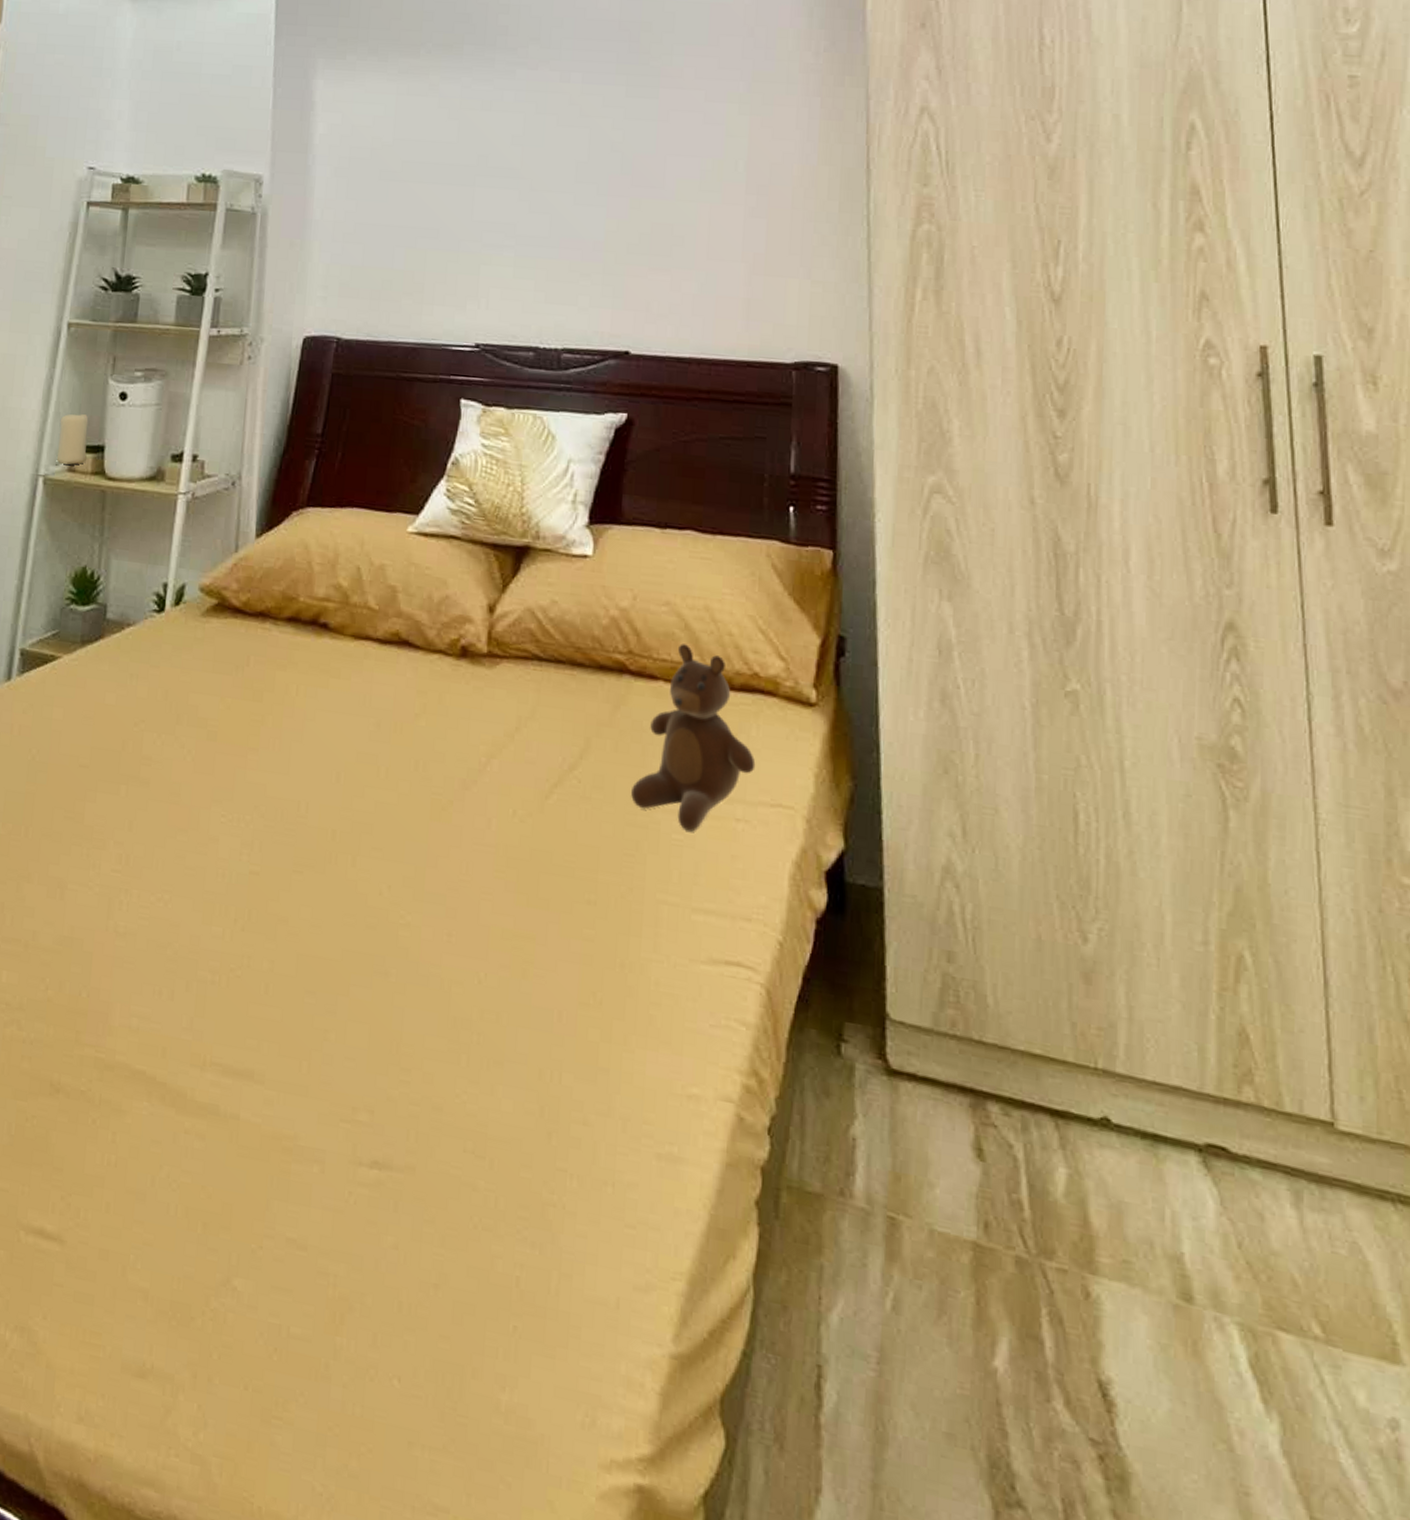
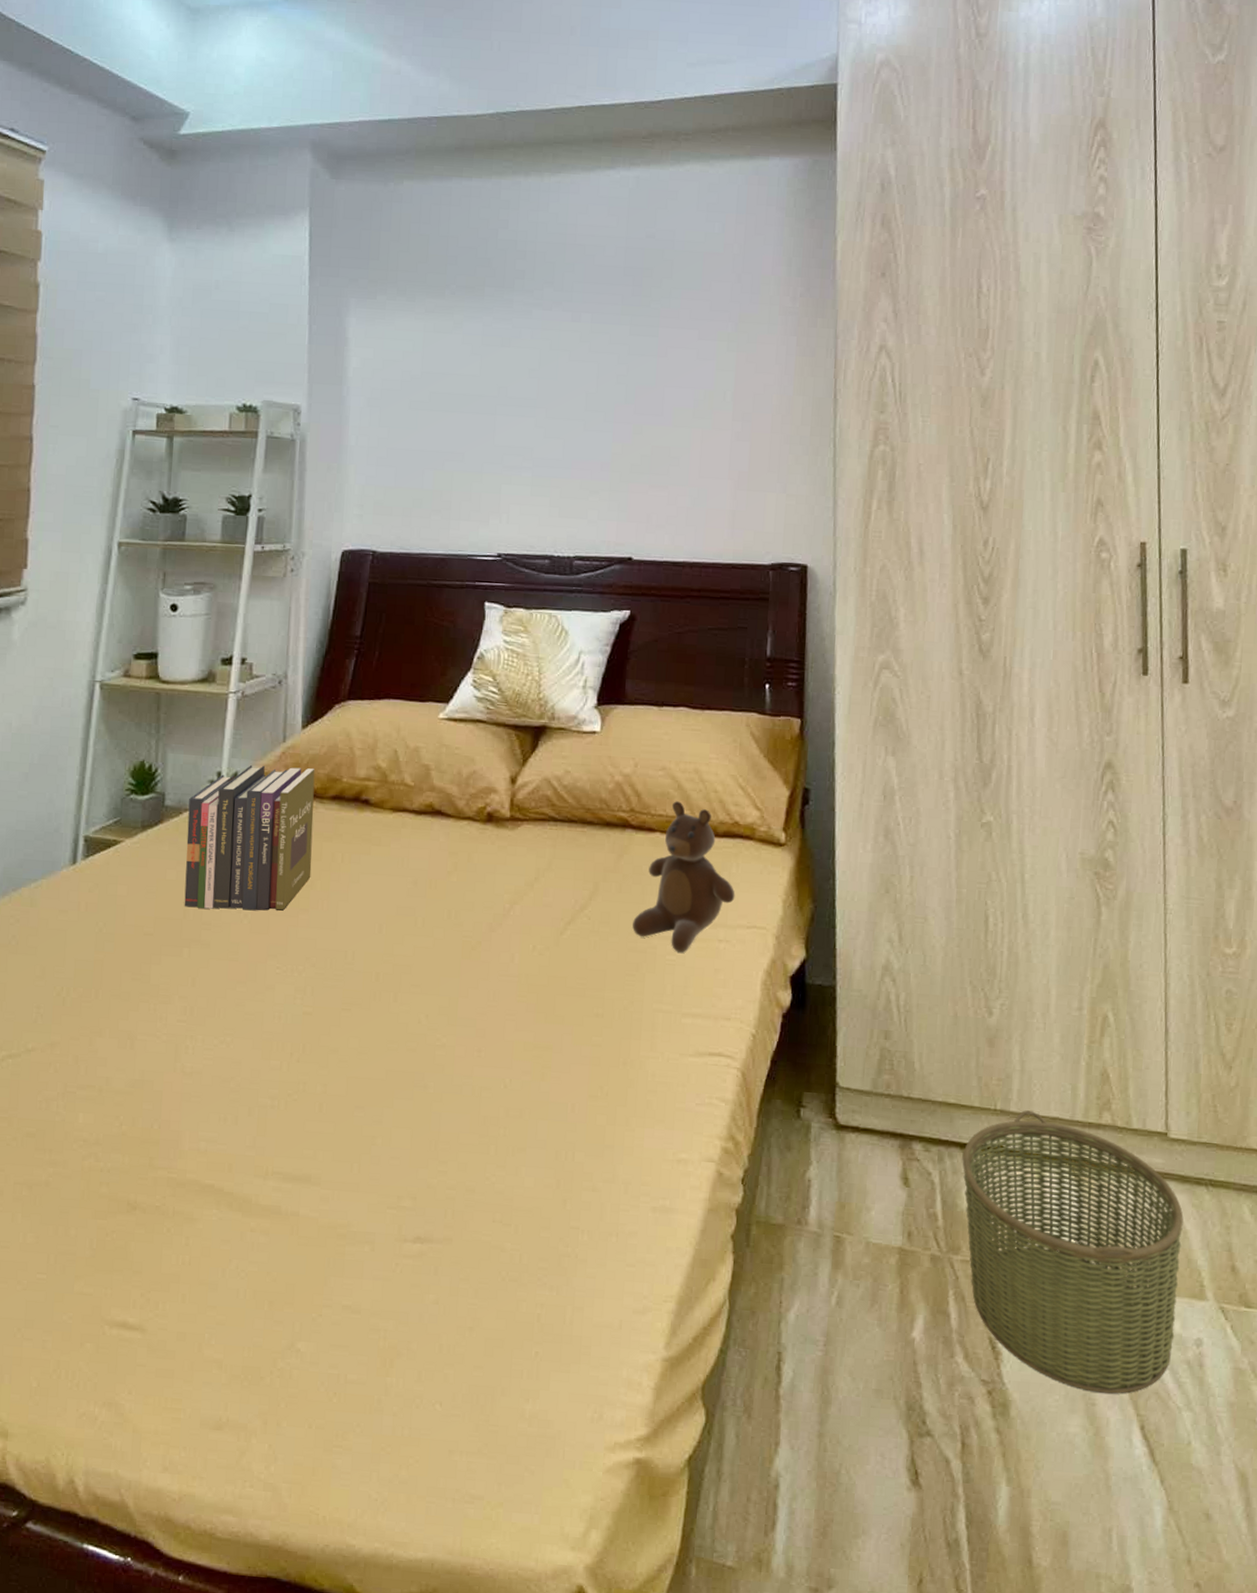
candle: present [56,413,89,465] -> none [112,624,142,671]
books: none [123,577,270,749] -> present [184,765,315,911]
basket: none [1053,1073,1363,1484] -> present [962,1110,1184,1394]

